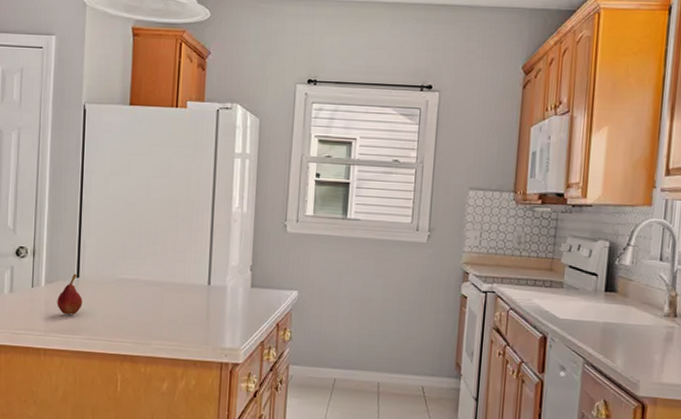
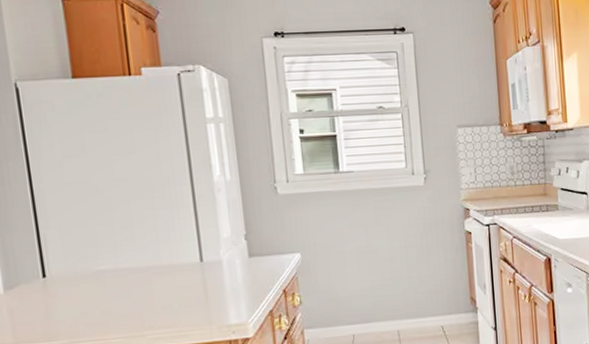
fruit: present [57,273,83,315] -> none [22,273,56,321]

